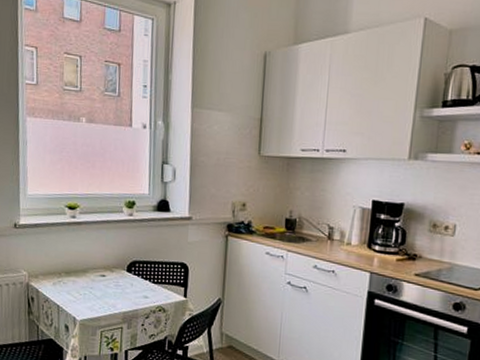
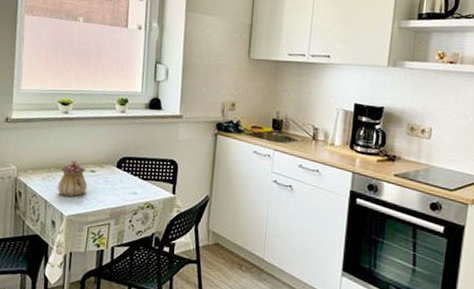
teapot: none [69,264,99,302] -> present [58,160,88,197]

